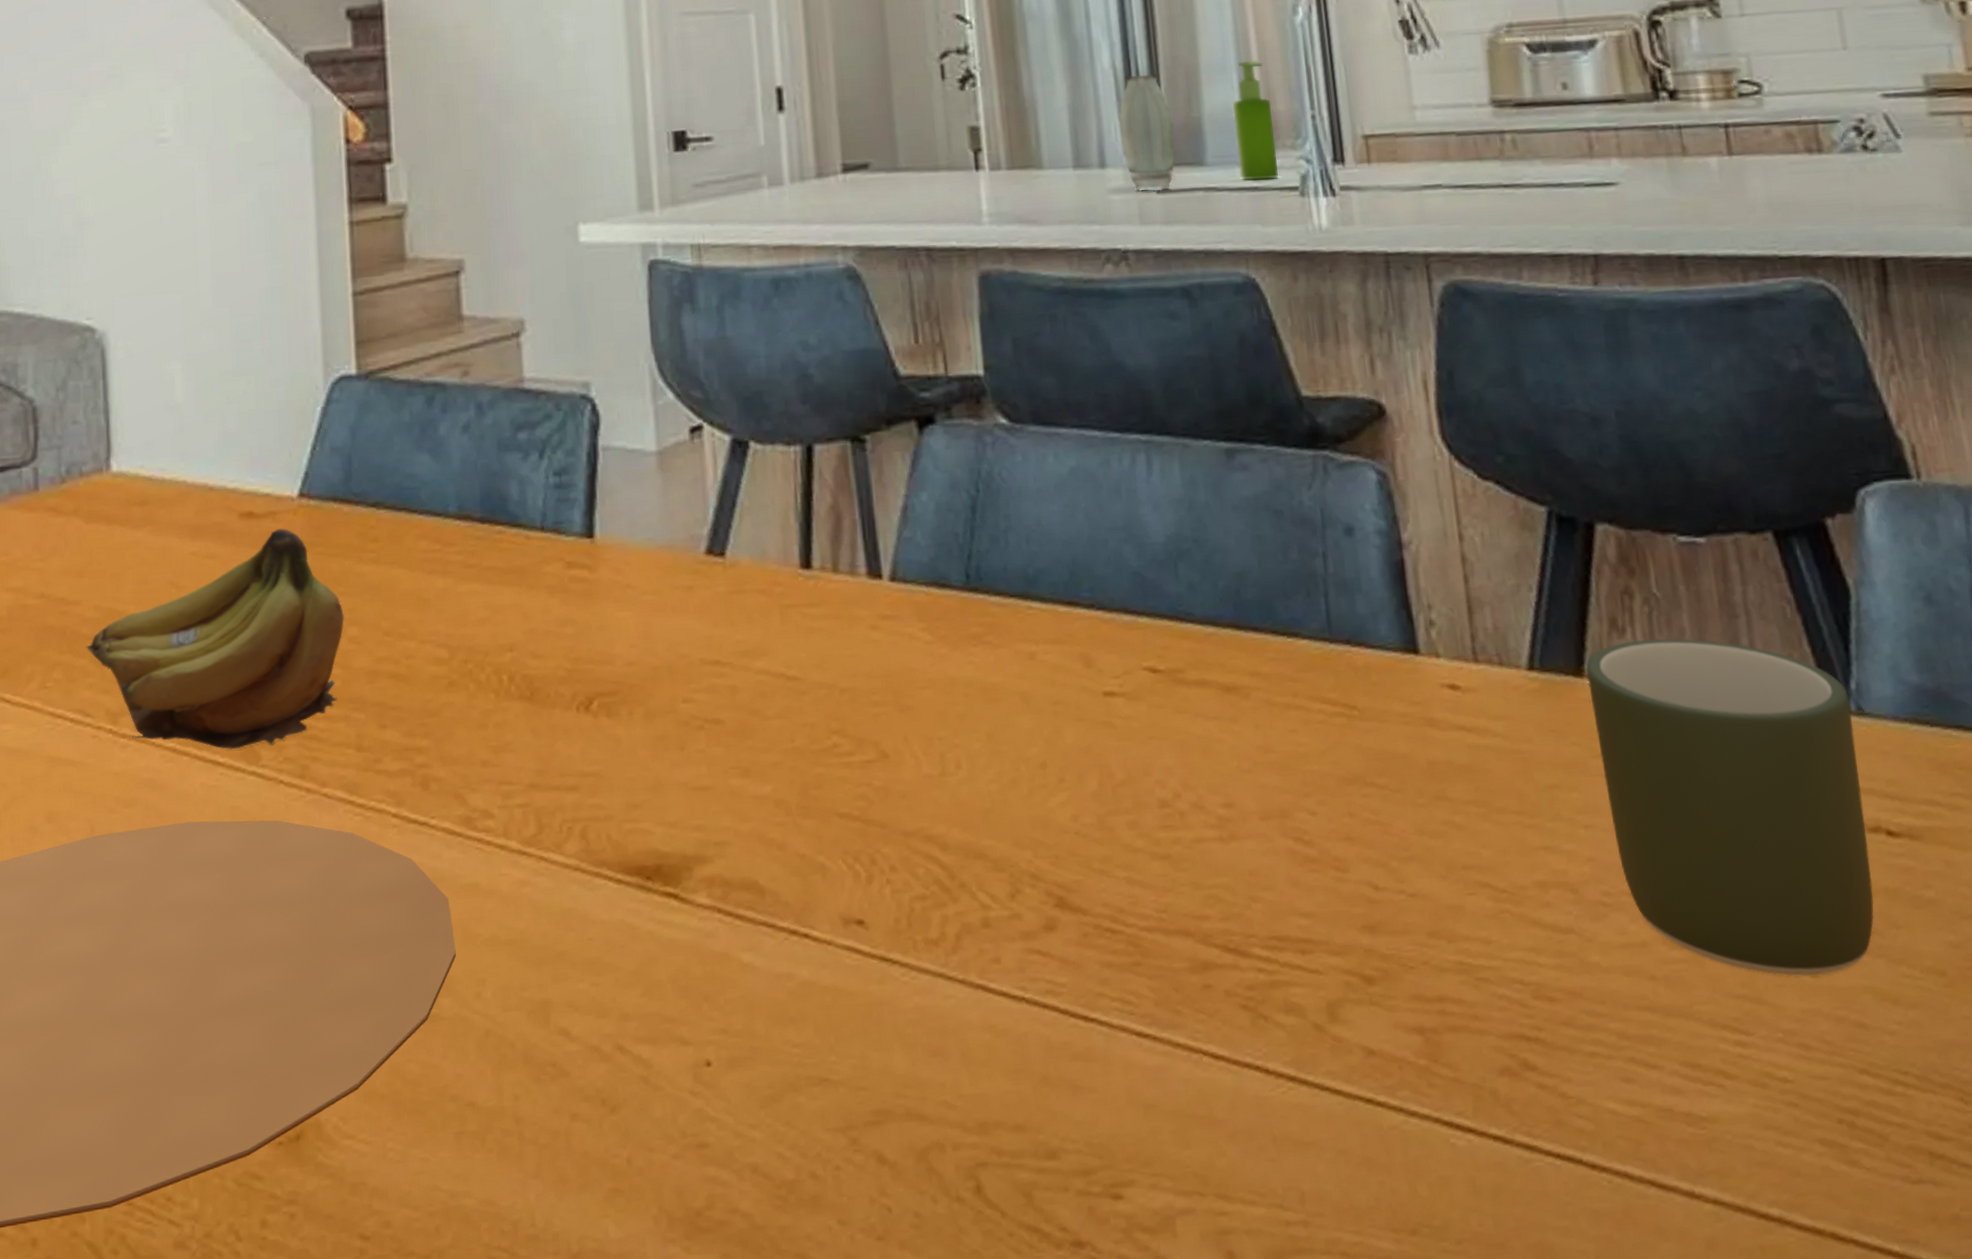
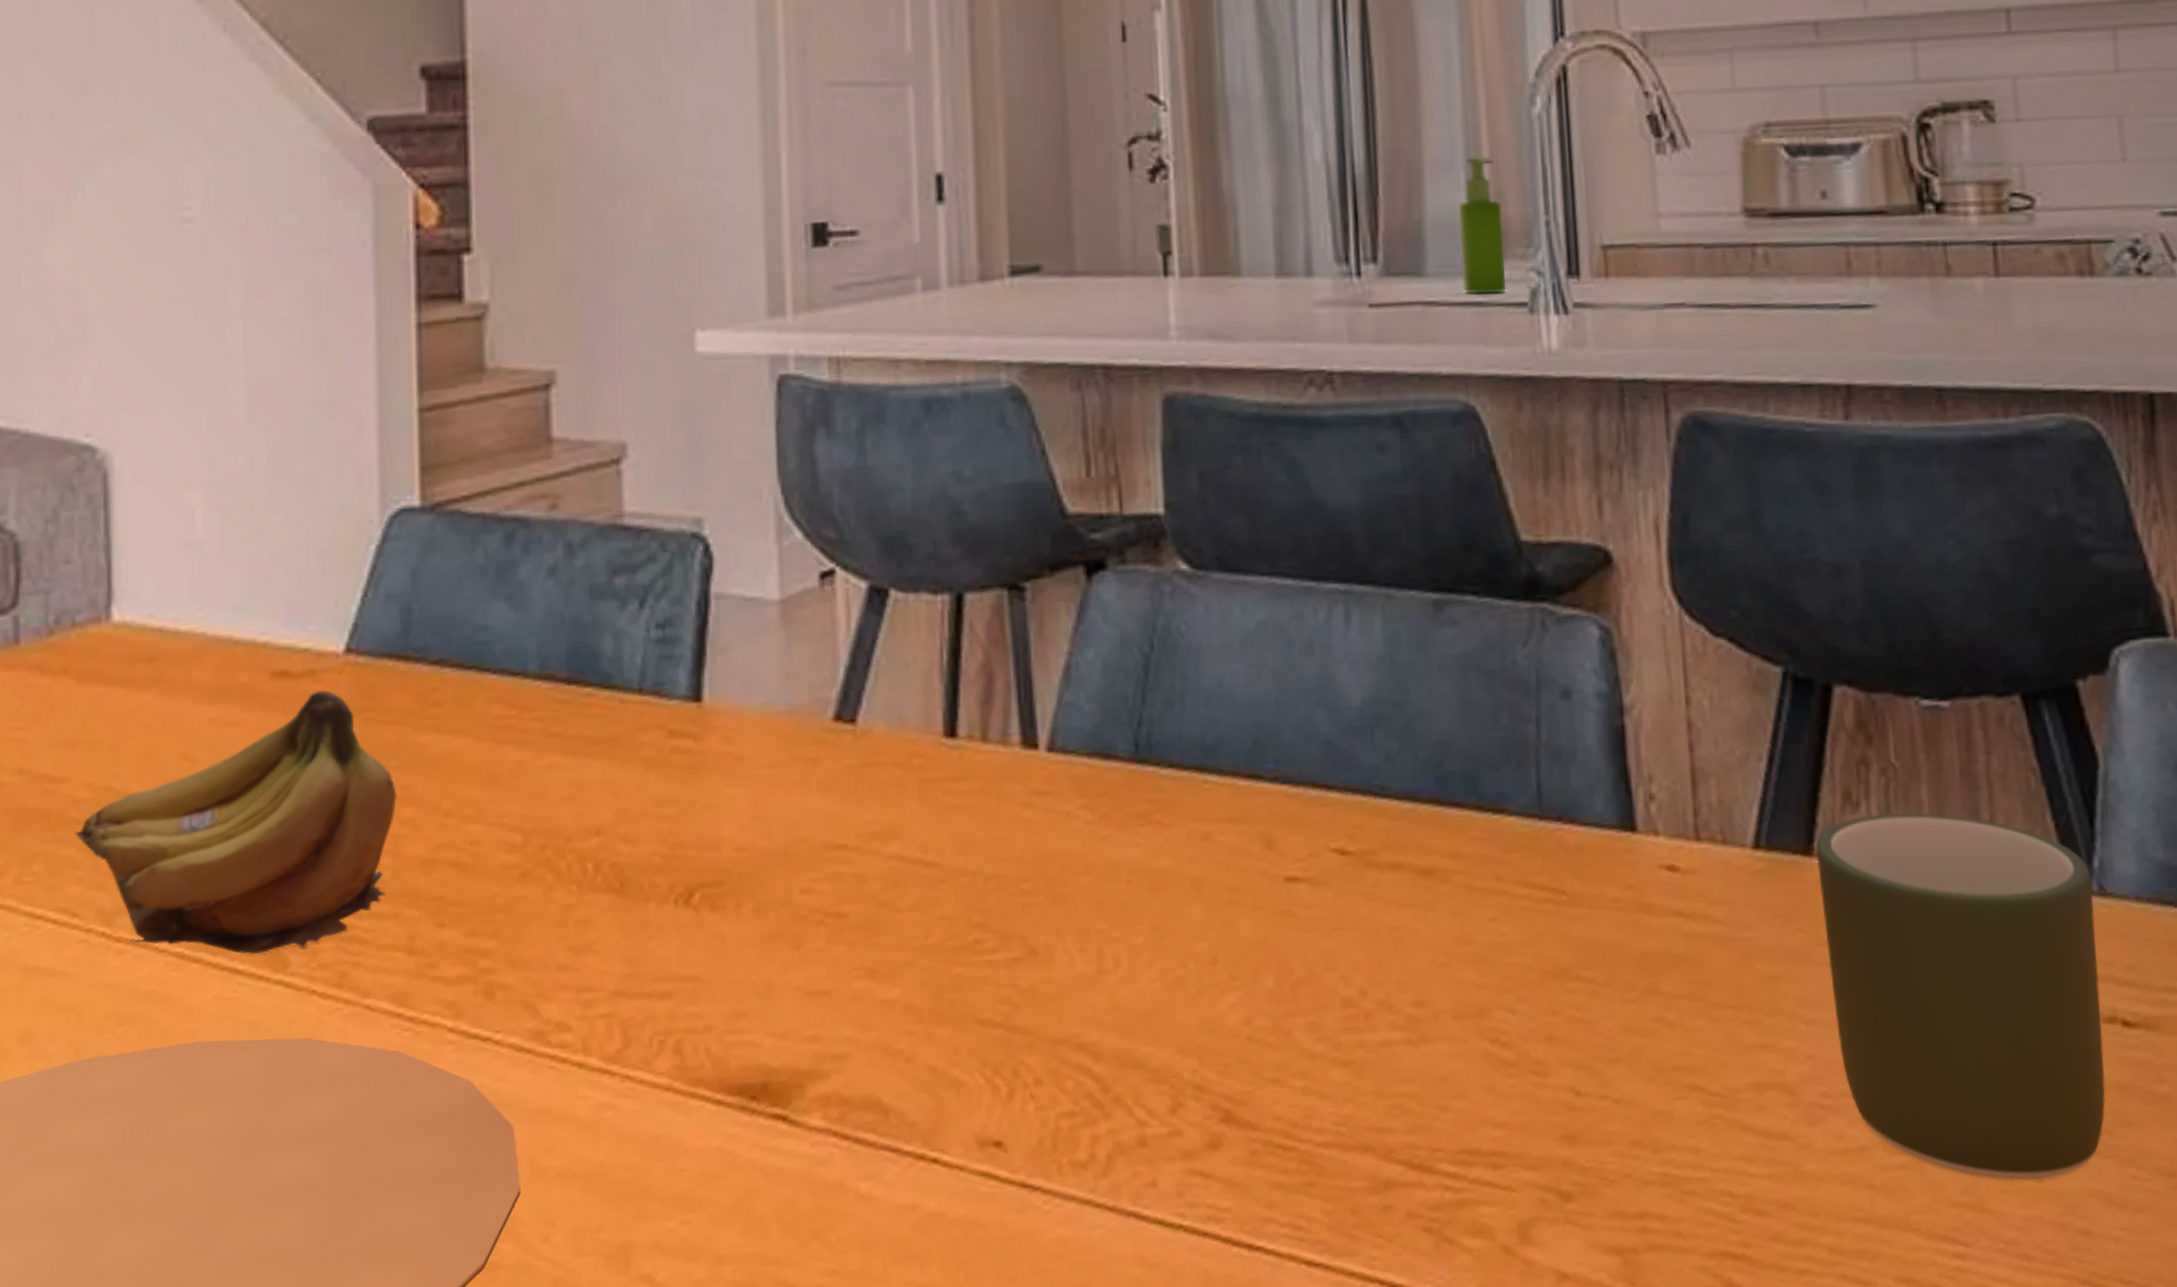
vase: present [1119,74,1175,191] -> none [1329,169,1392,305]

